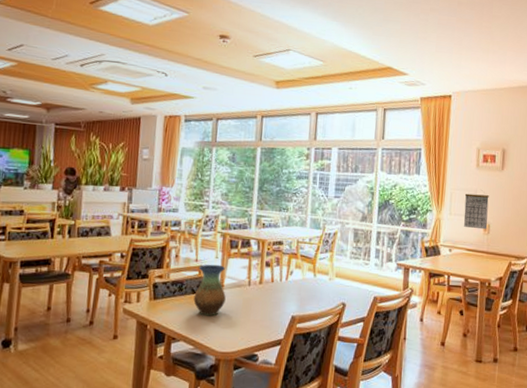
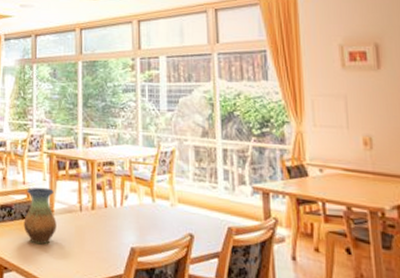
calendar: present [464,193,489,230] -> none [330,100,369,144]

